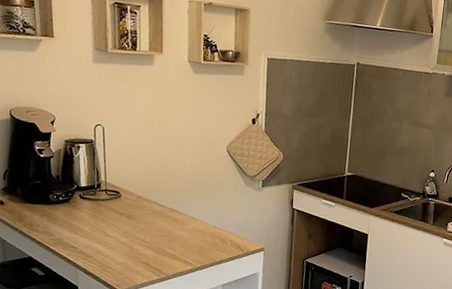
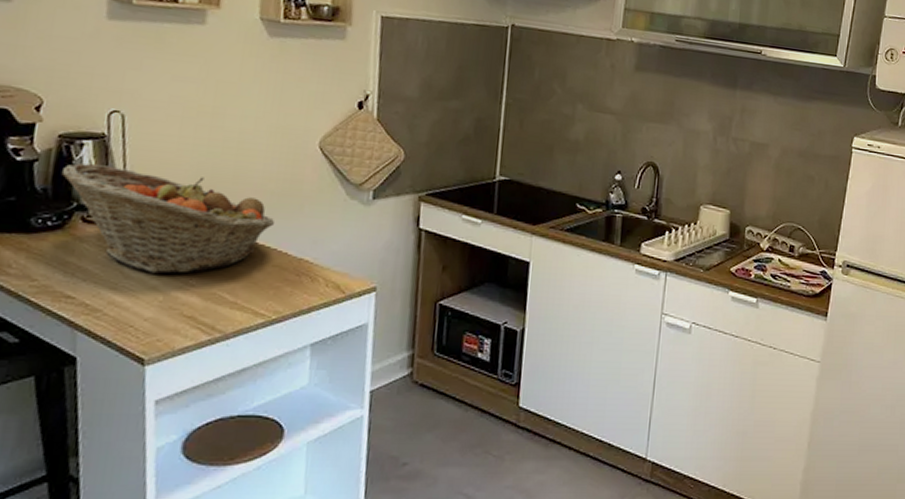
fruit basket: none [68,159,199,234] -> present [62,163,276,274]

